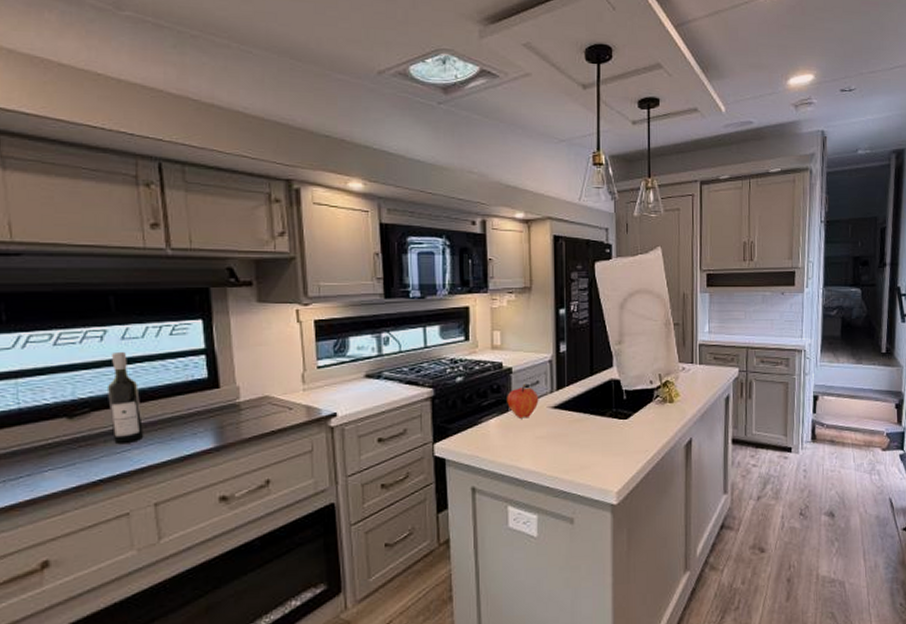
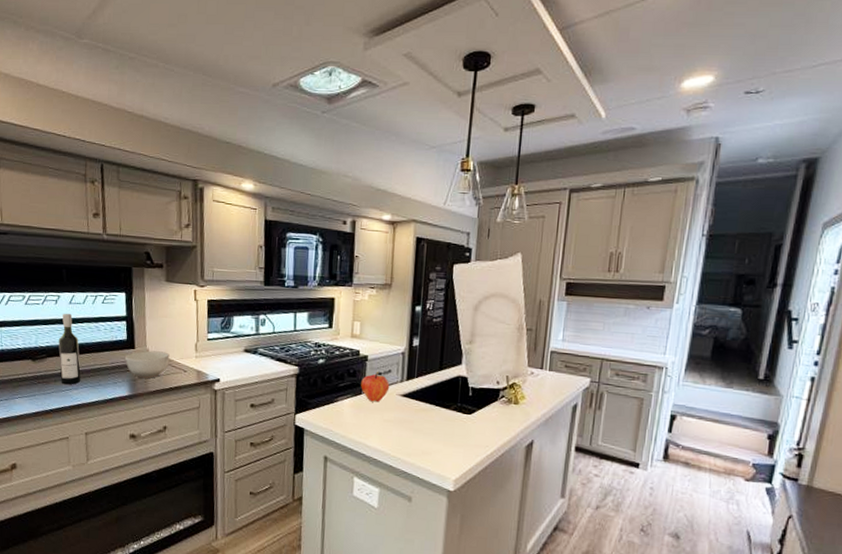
bowl: none [206,388,268,424] -> present [124,350,170,379]

